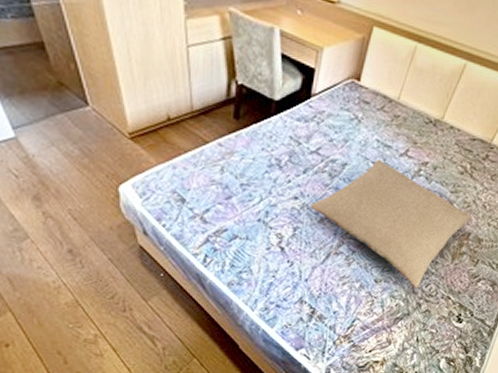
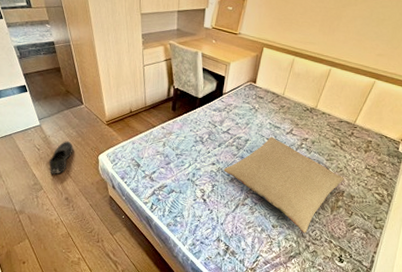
shoe: none [36,163,76,215] -> present [49,141,73,174]

